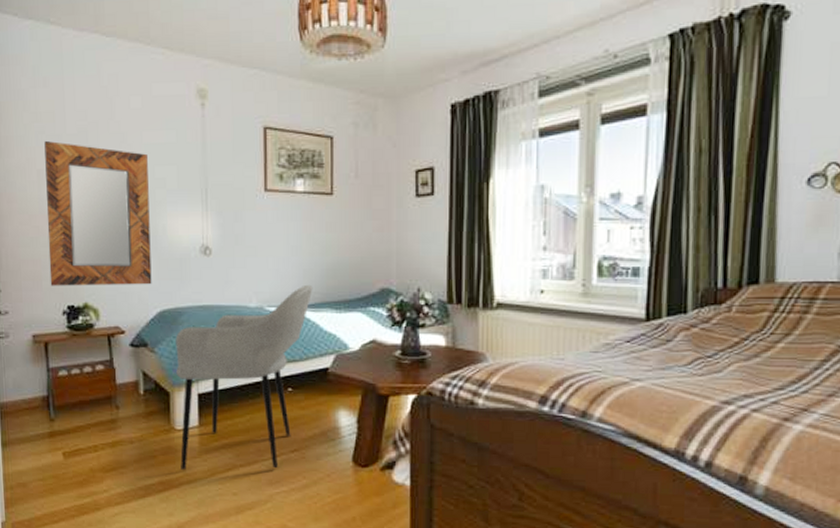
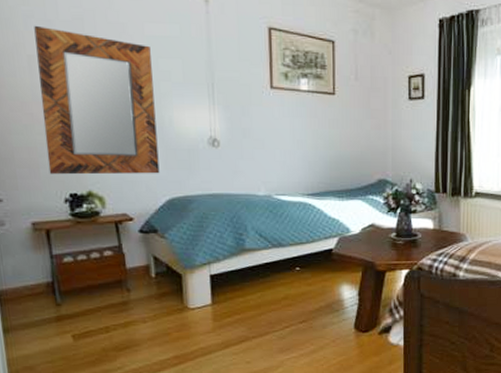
armchair: present [175,284,313,471] -> none [186,175,318,345]

